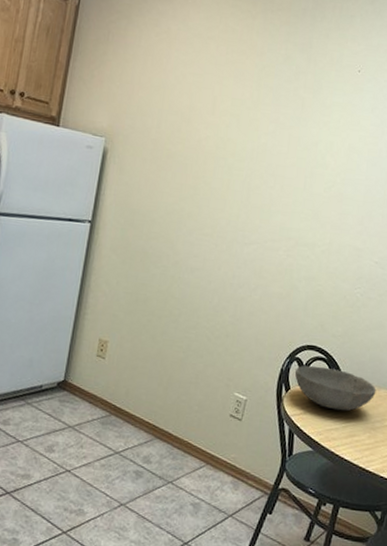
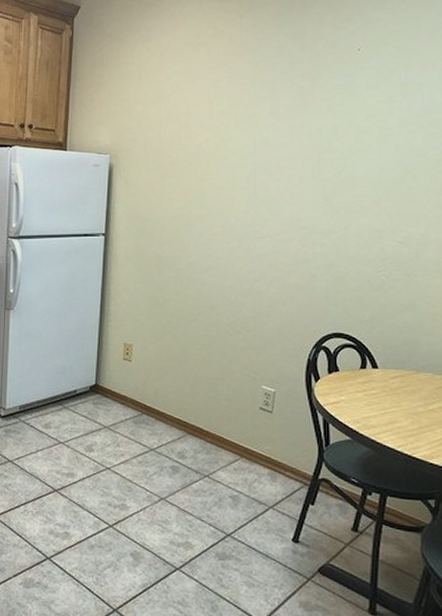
bowl: present [294,365,377,411] -> none [322,353,415,398]

